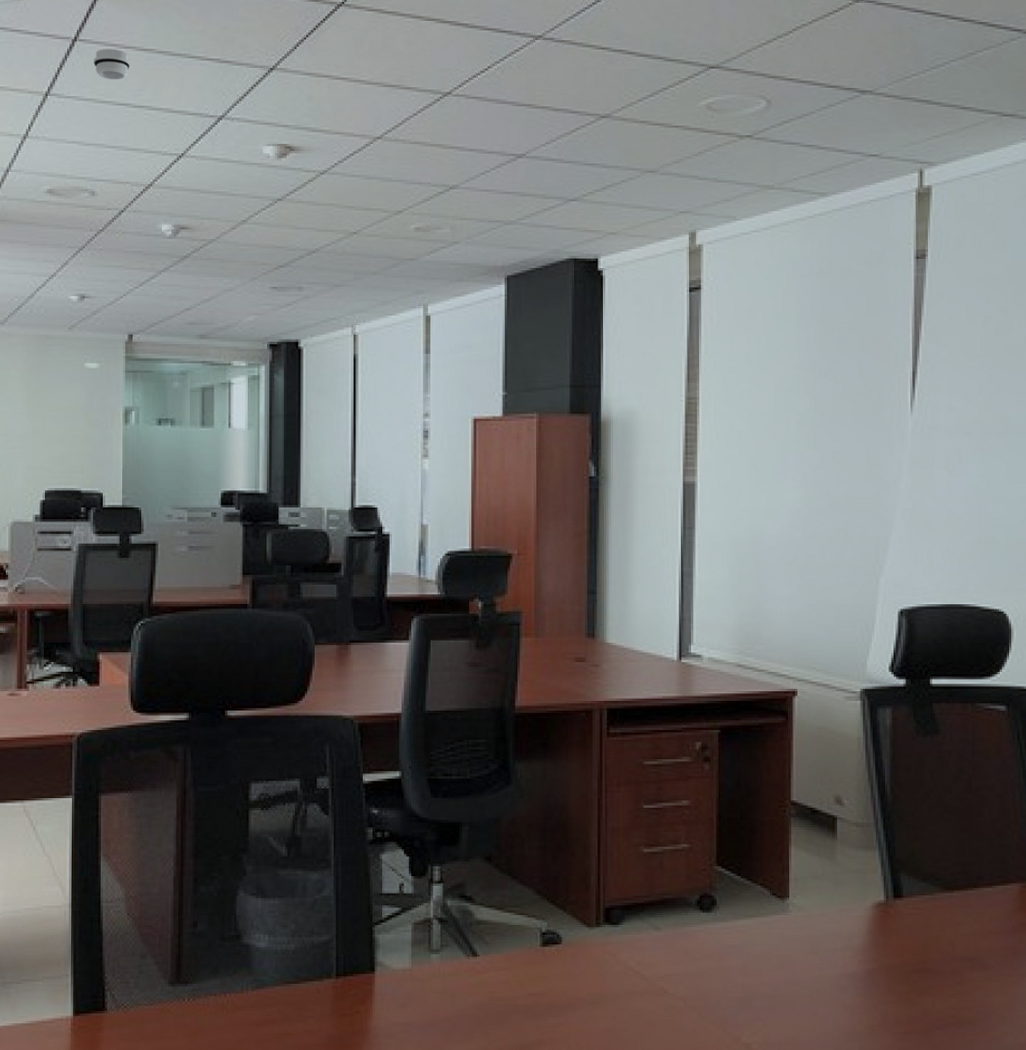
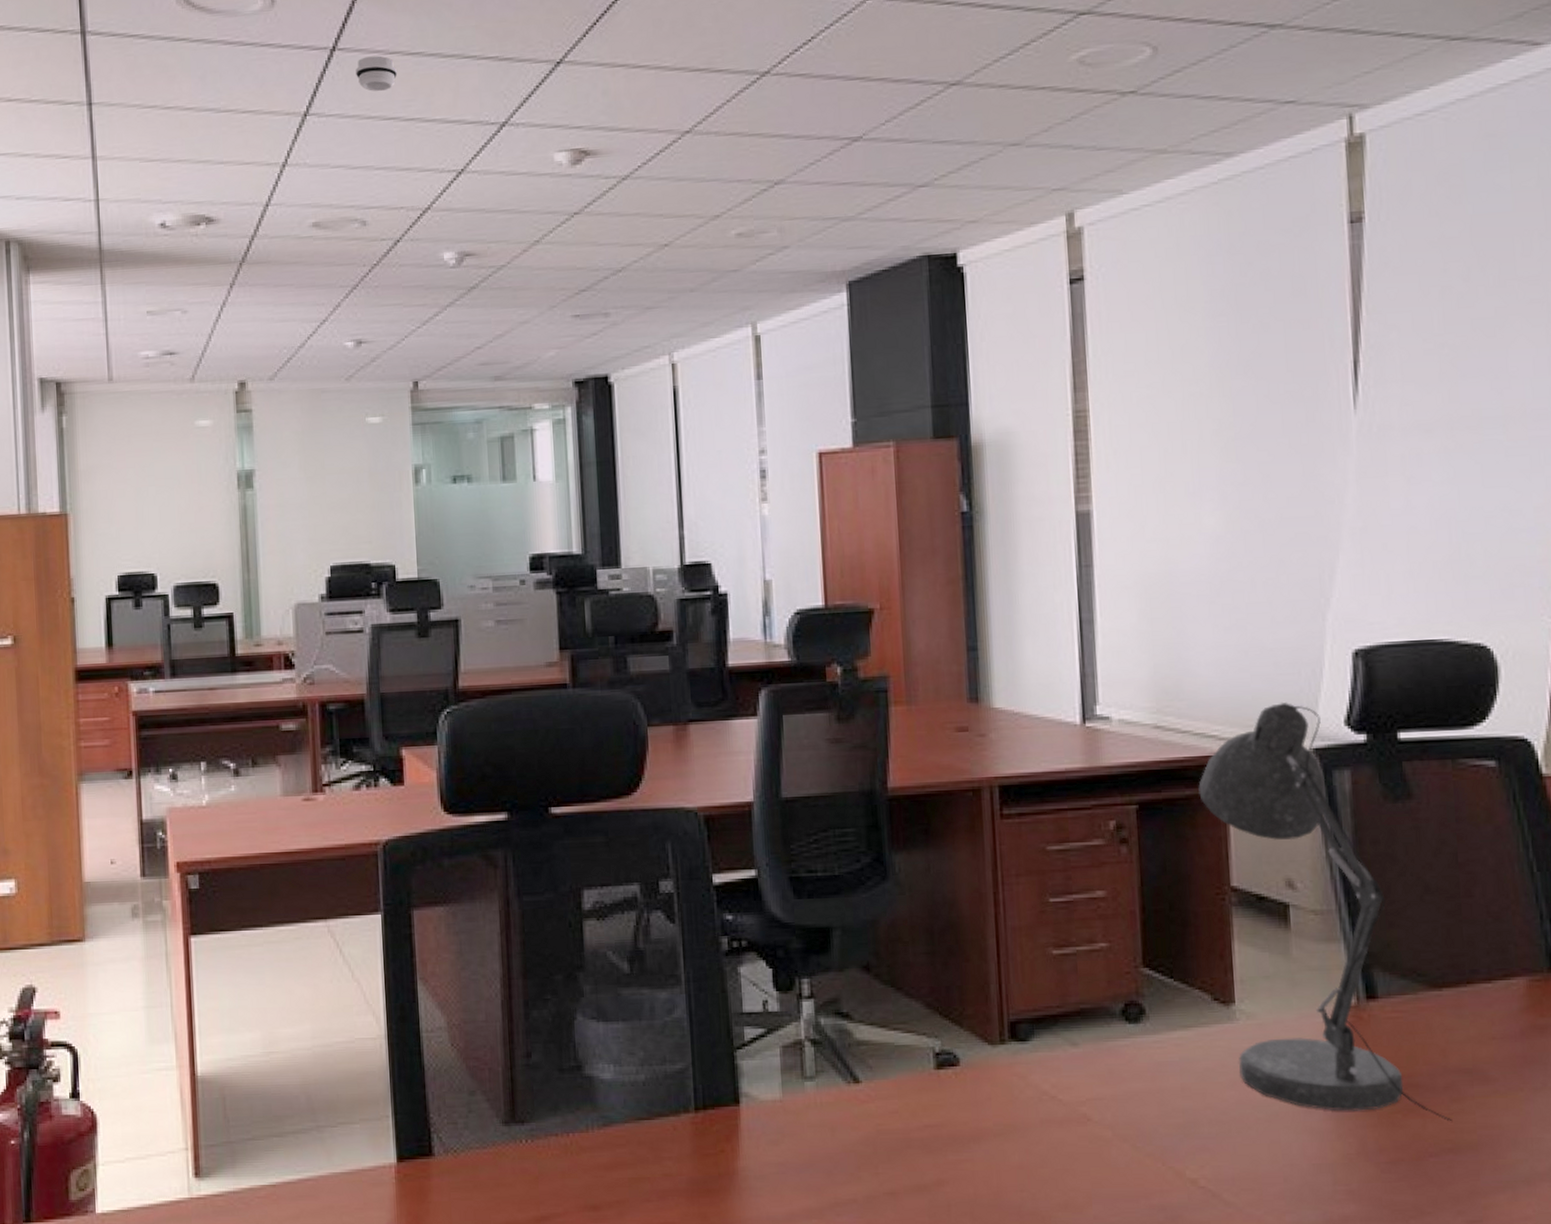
desk lamp: none [770,649,956,1001] -> present [1198,701,1453,1122]

